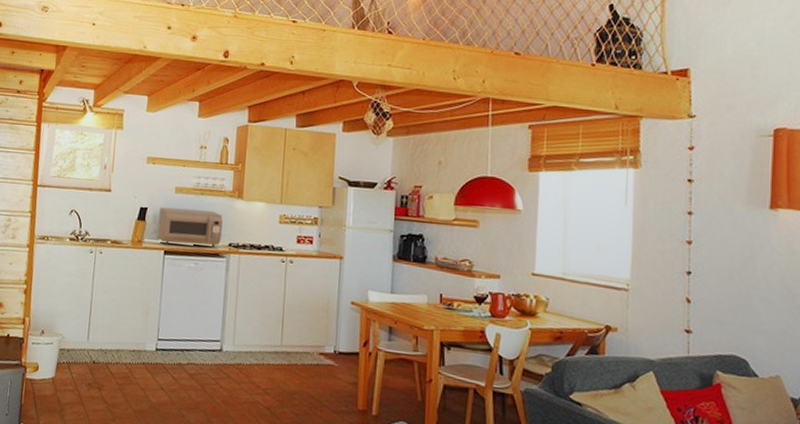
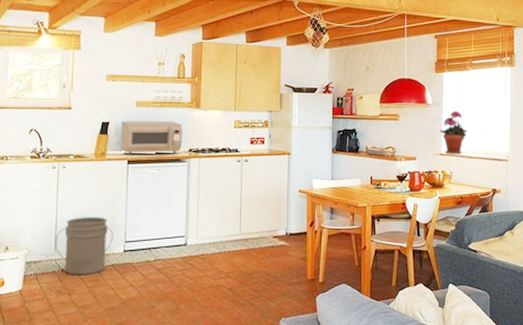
bucket: none [87,307,146,371] -> present [54,217,113,275]
potted plant: none [533,220,572,277] -> present [440,111,468,155]

